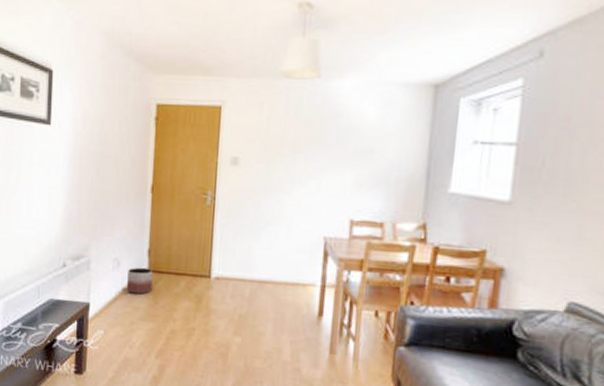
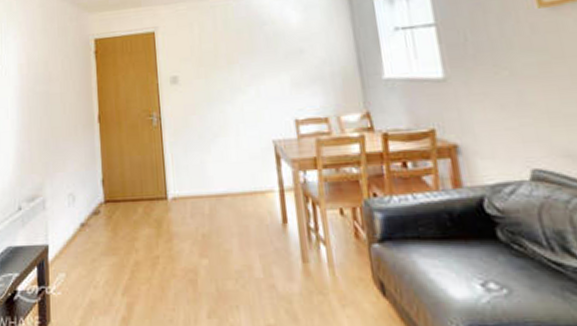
planter: present [127,267,153,295] -> none [84,198,110,228]

